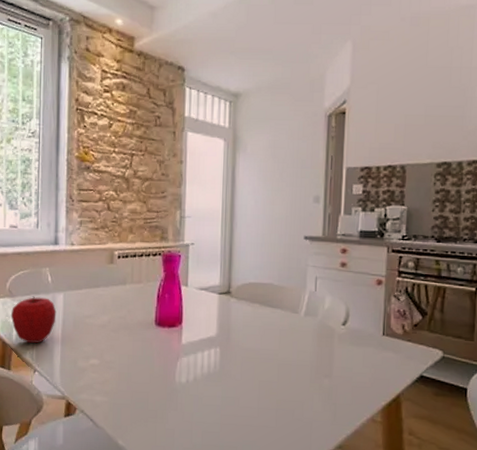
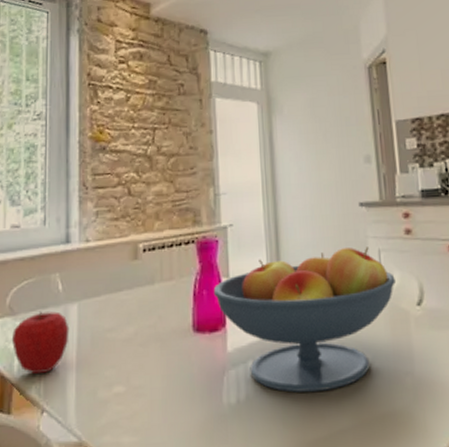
fruit bowl: none [173,272,328,382] -> present [213,247,397,393]

